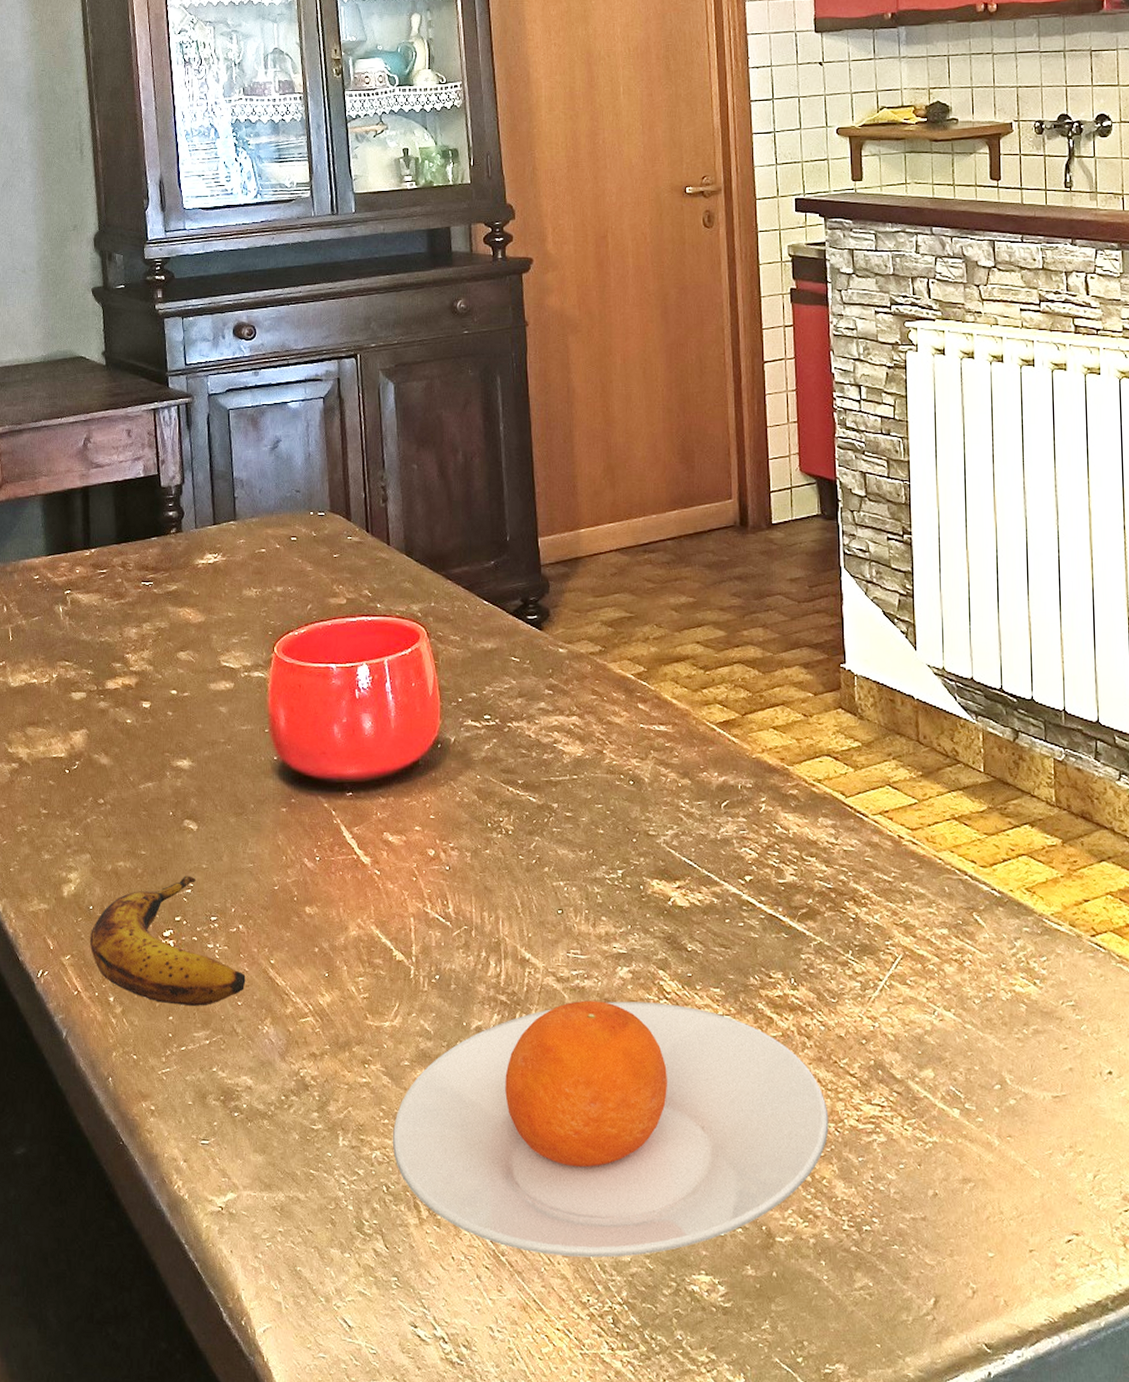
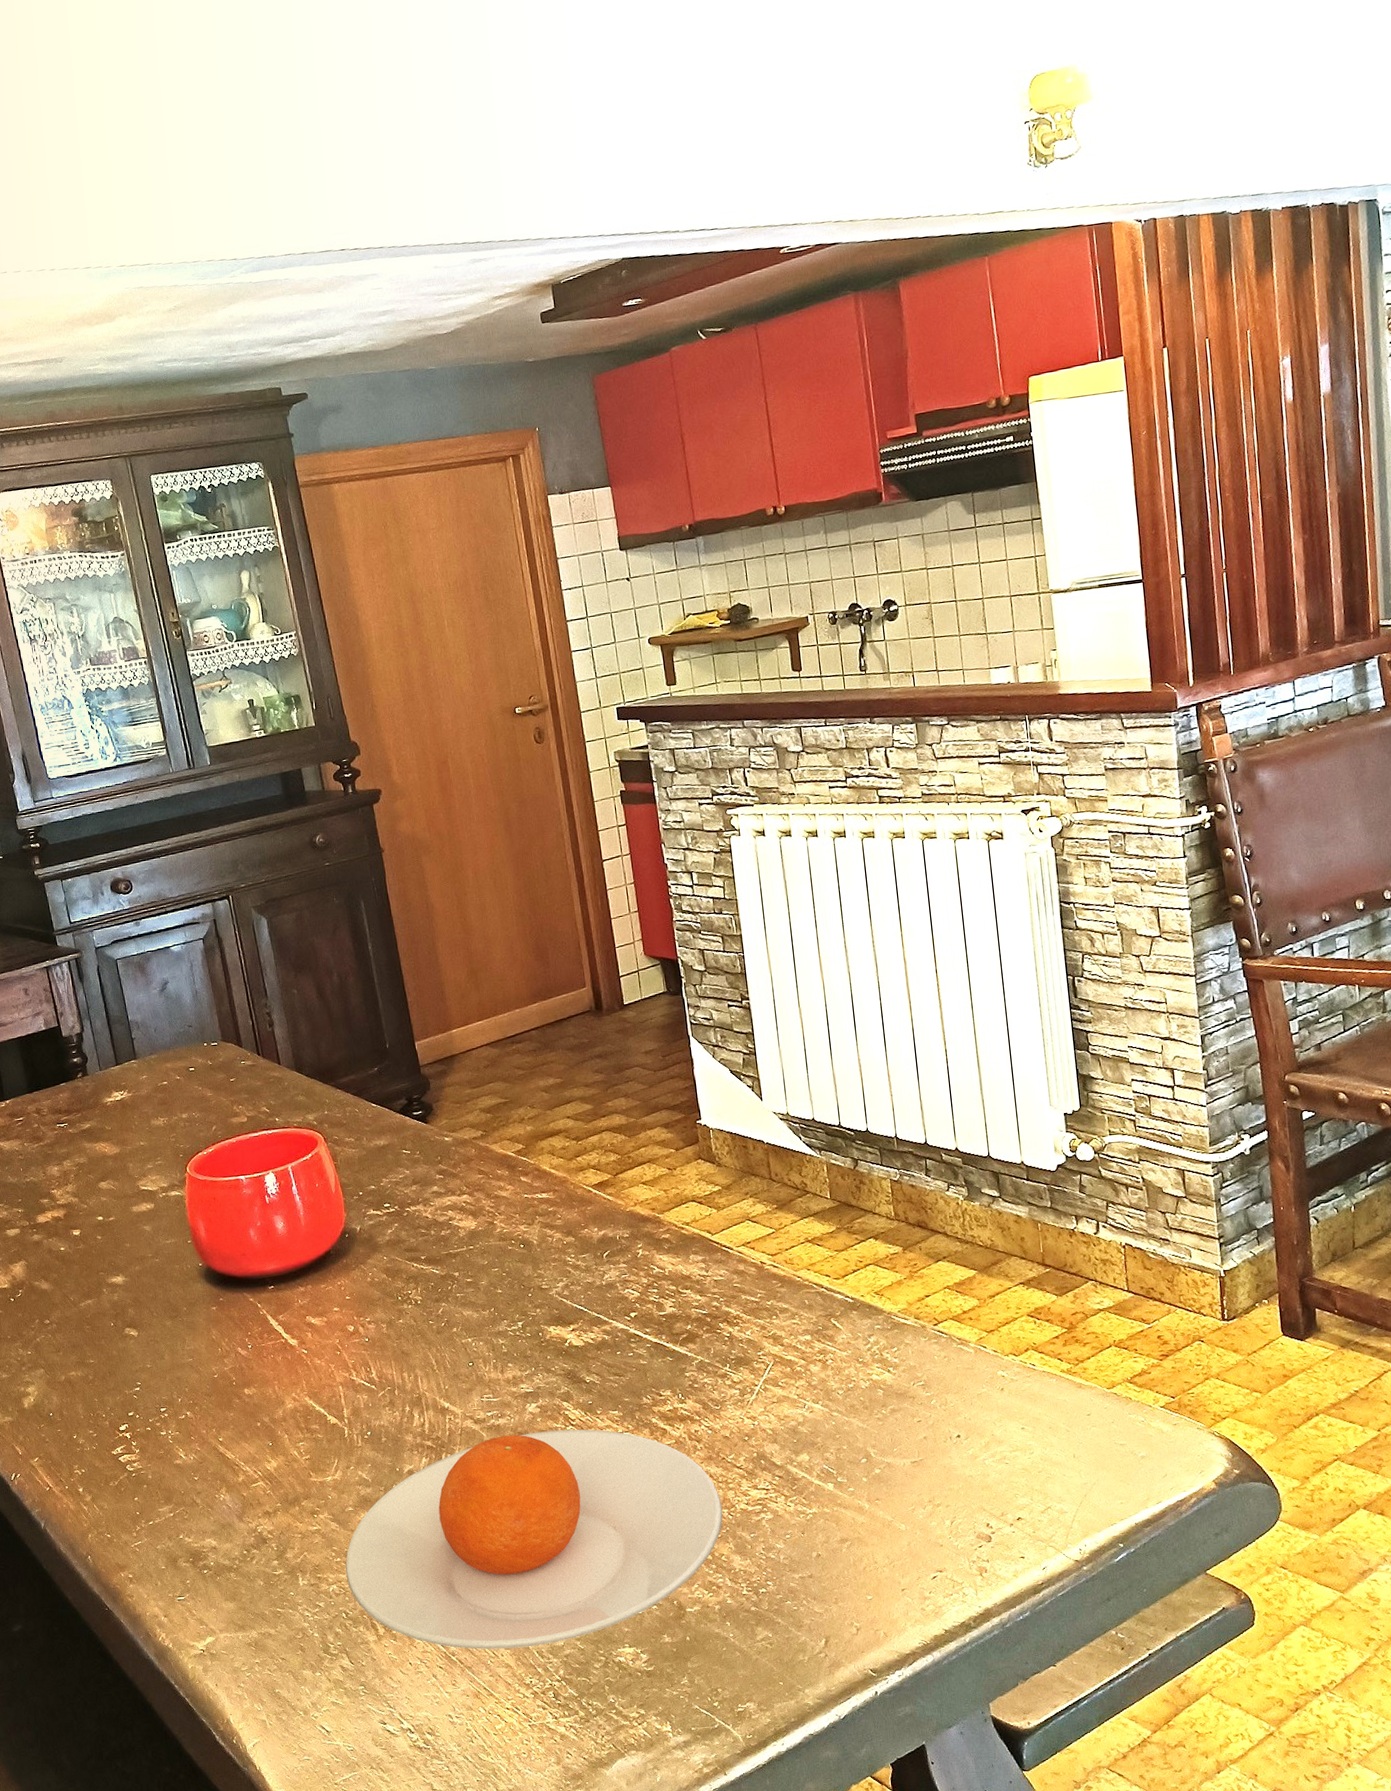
banana: present [90,875,246,1006] -> none [54,1376,199,1487]

